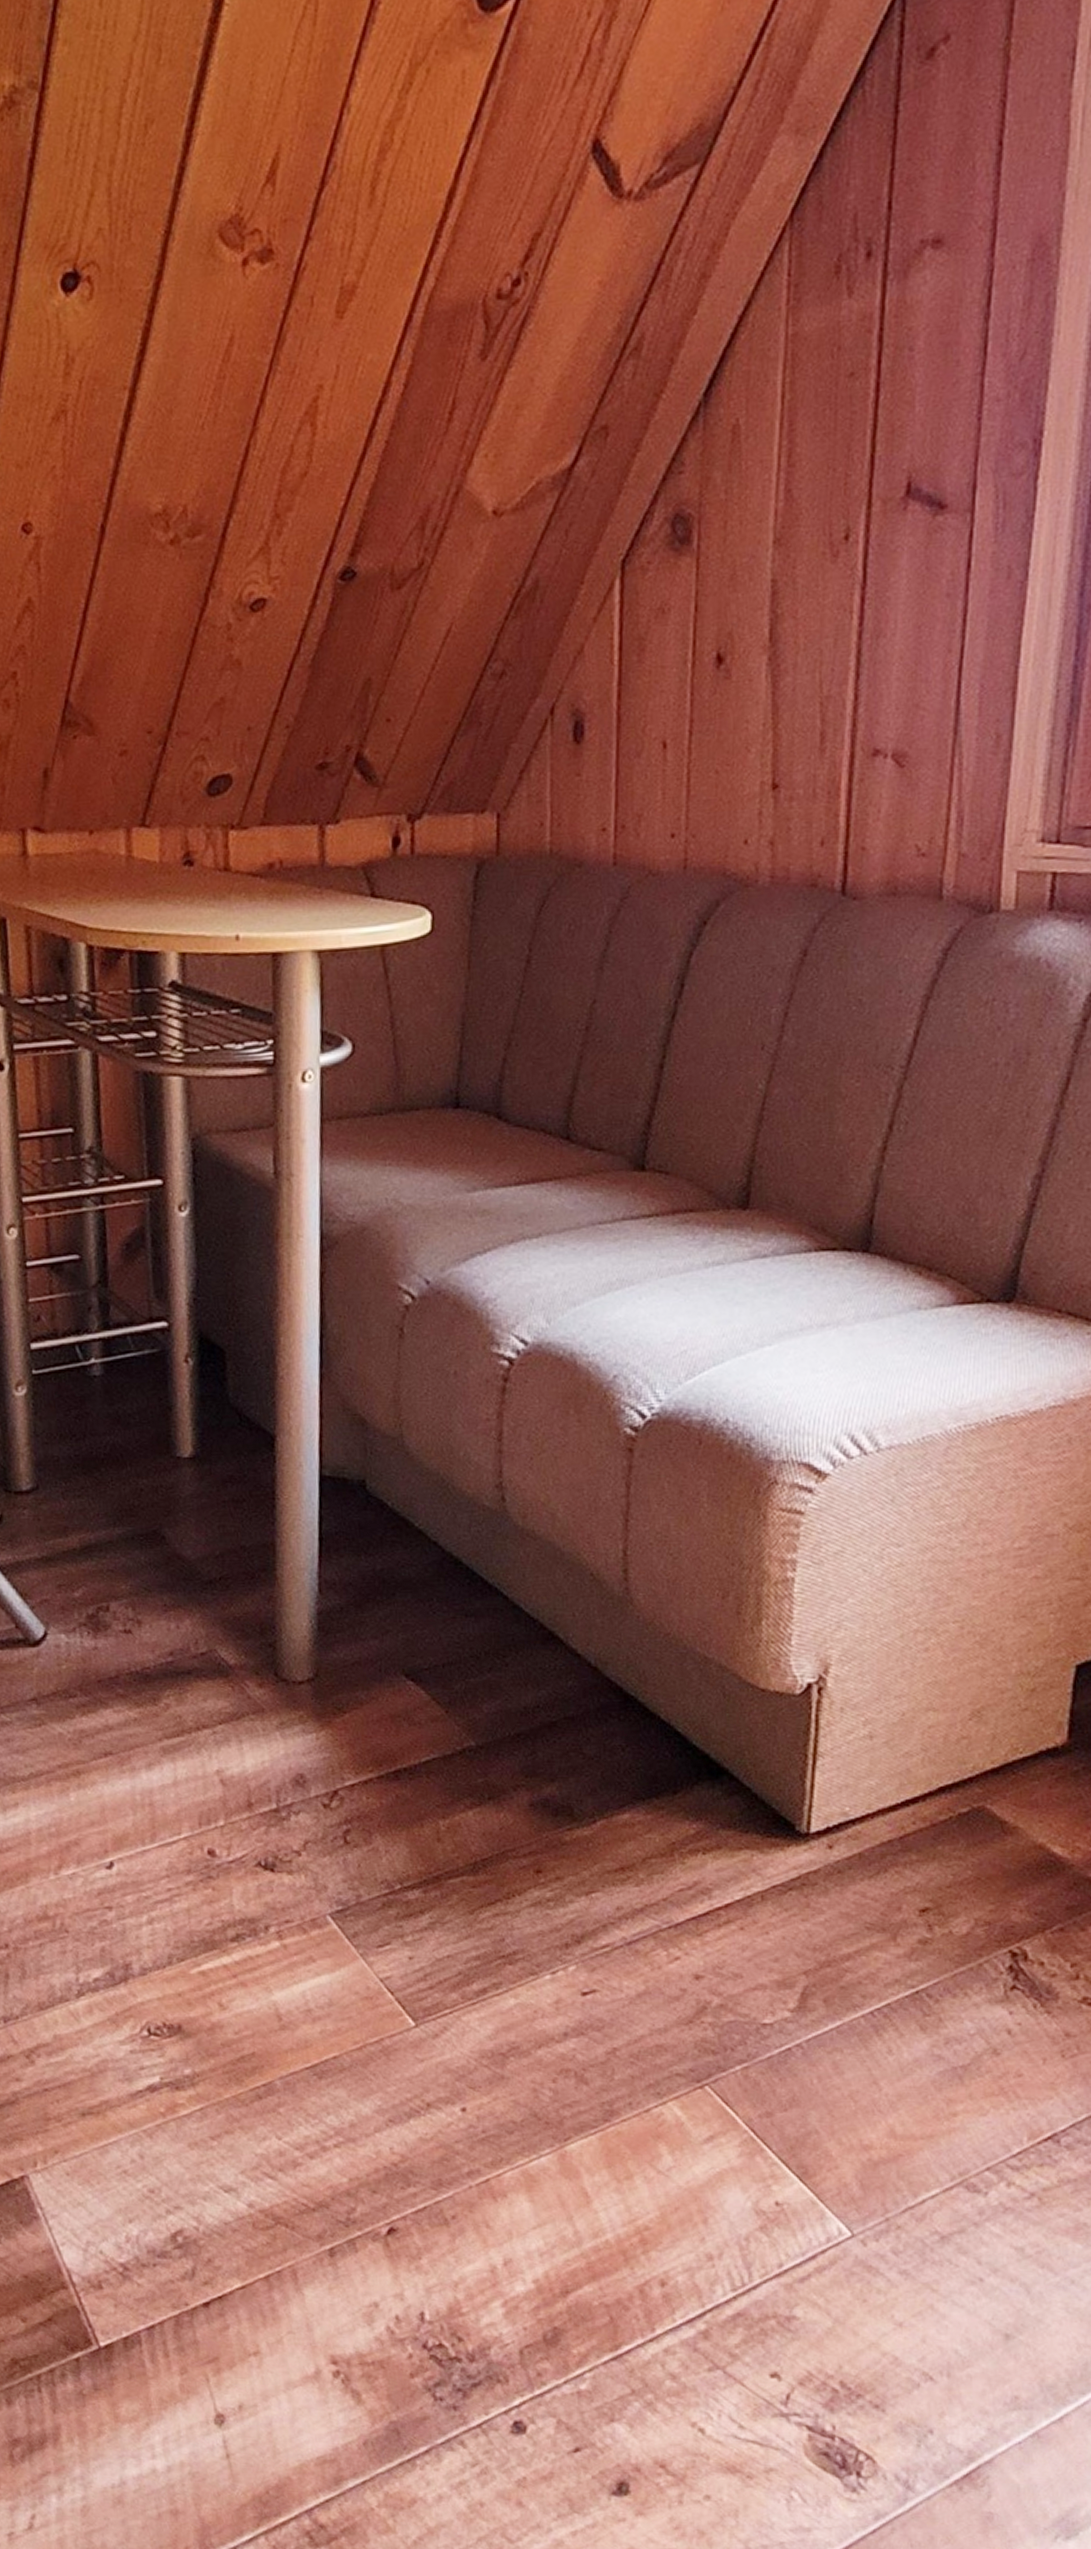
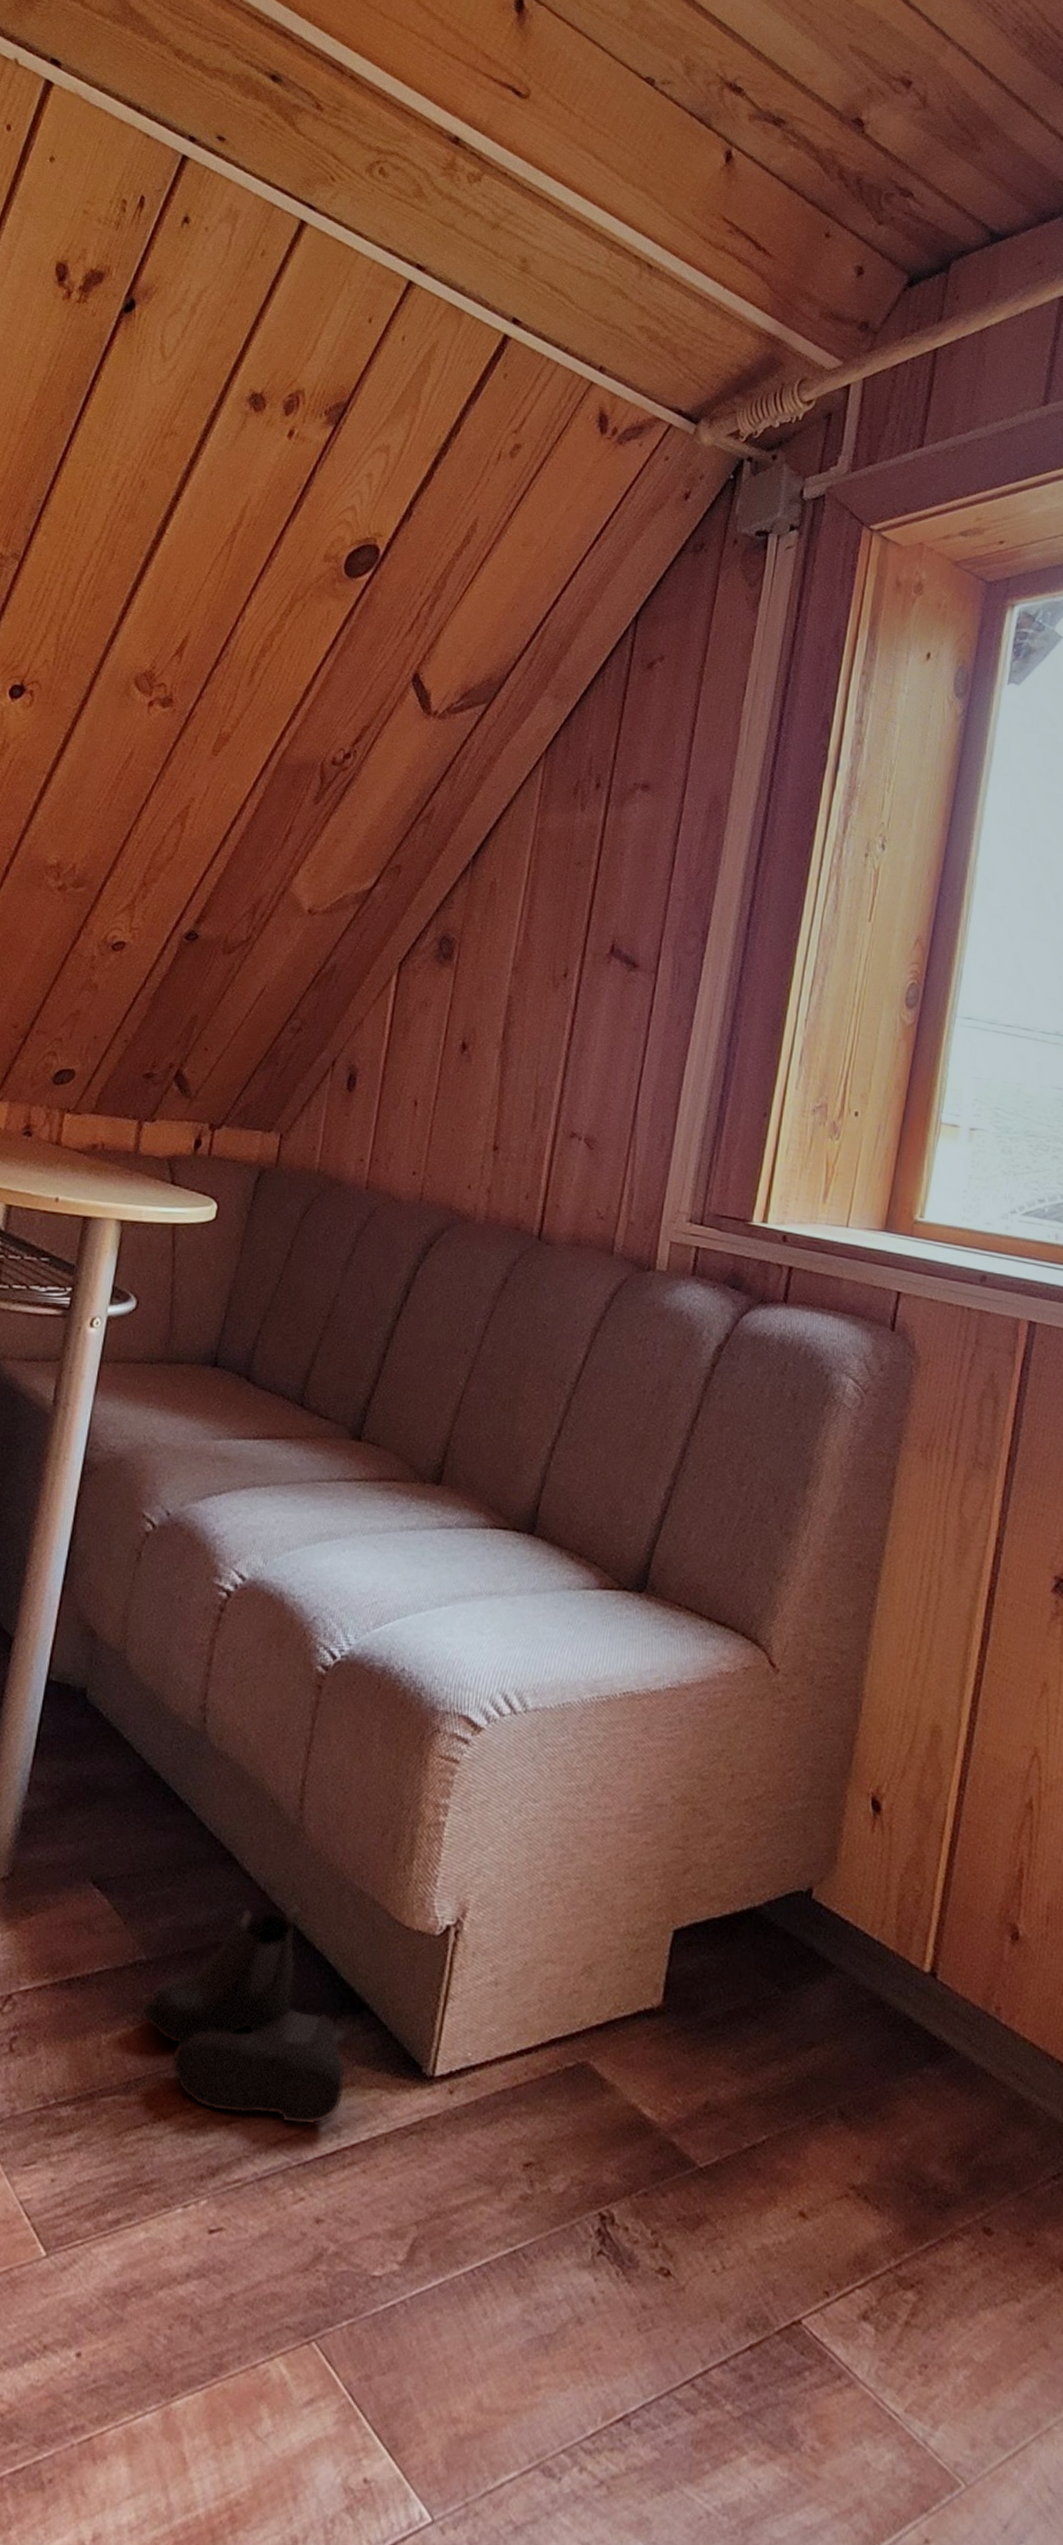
boots: none [479,1678,710,1890] -> present [143,1905,346,2126]

